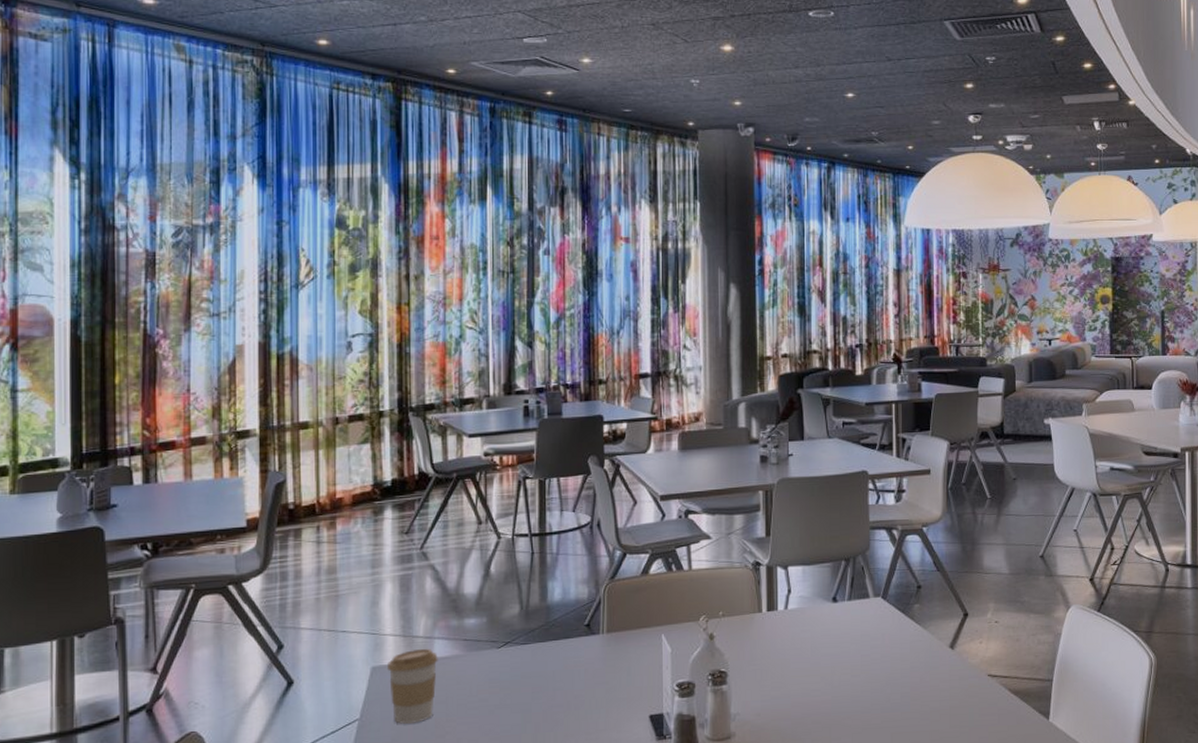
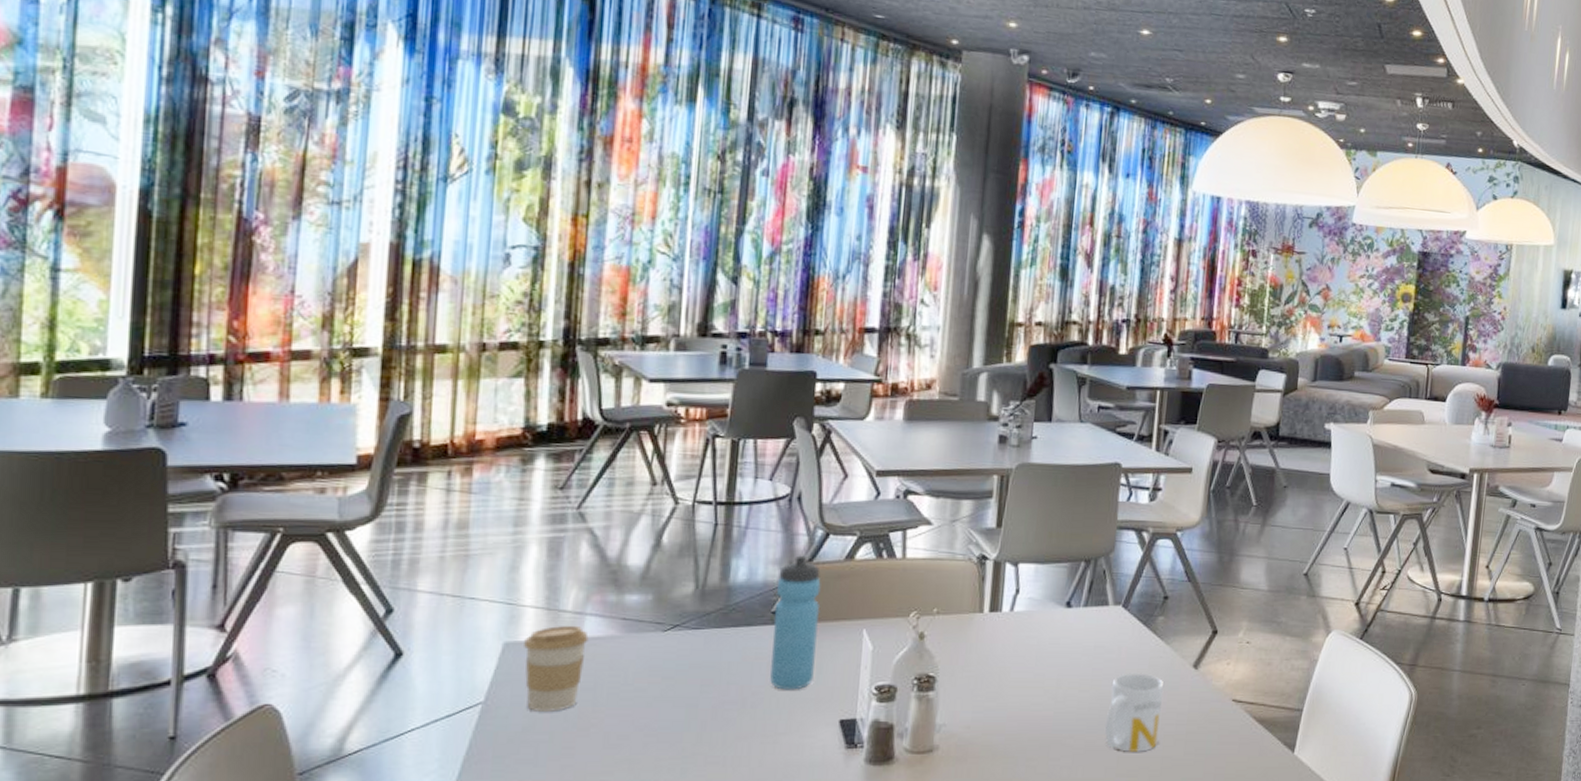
water bottle: none [586,574,625,692] -> present [770,555,821,690]
mug: none [877,656,926,728] -> present [1104,673,1164,752]

